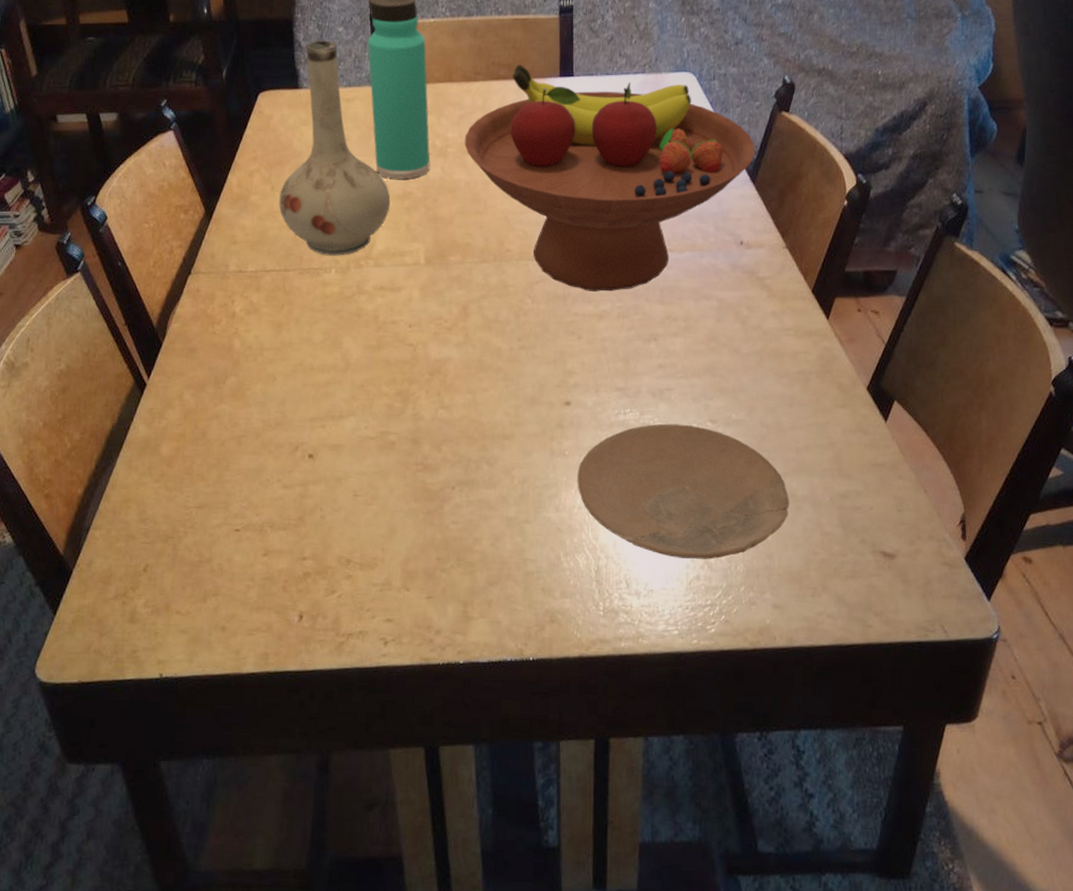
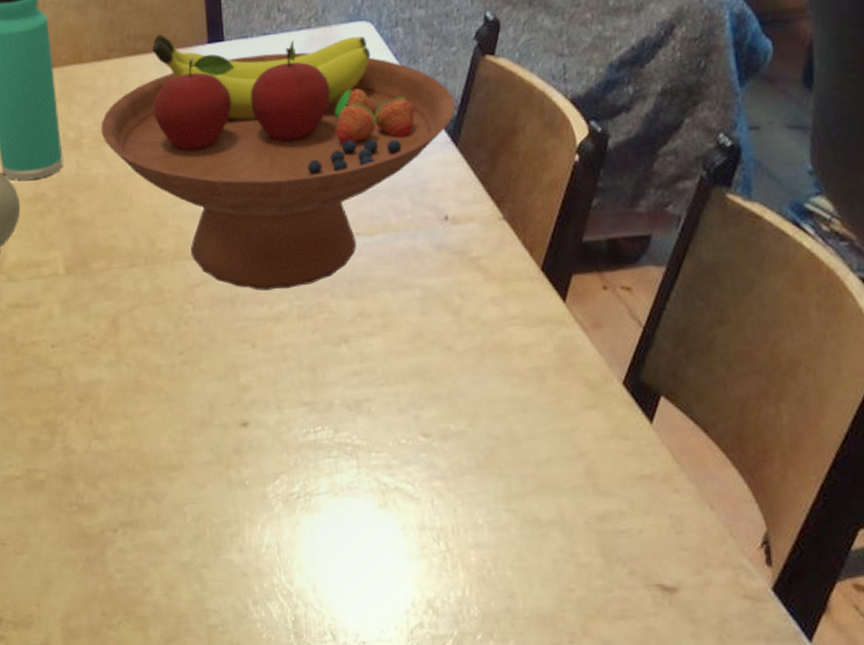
plate: present [577,423,790,559] -> none [262,441,532,602]

